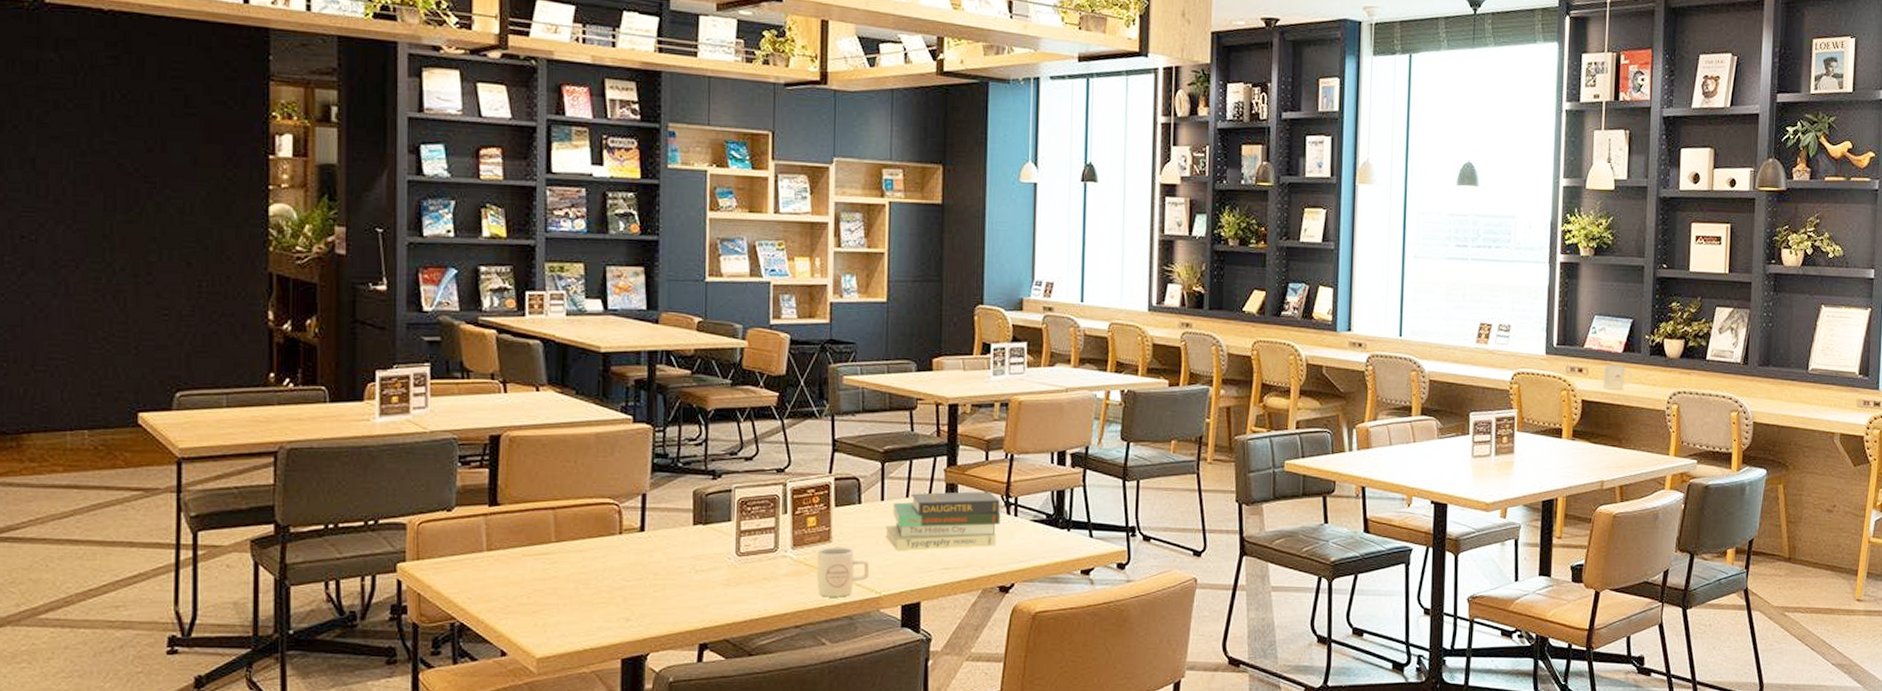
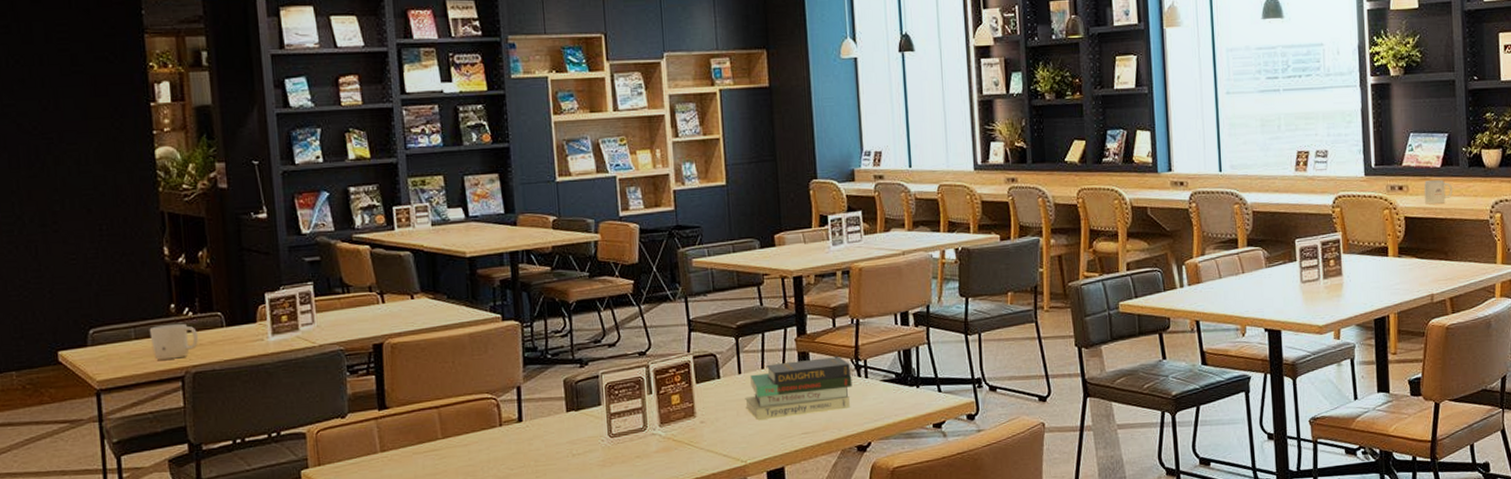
mug: none [243,394,298,432] -> present [149,323,199,360]
mug: present [817,547,869,597] -> none [684,420,734,470]

